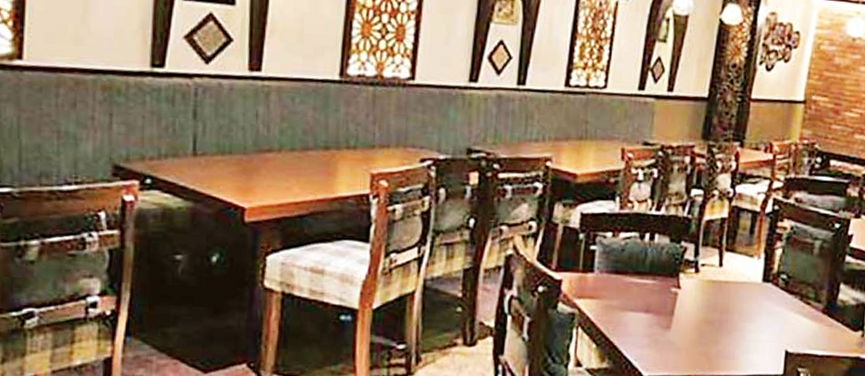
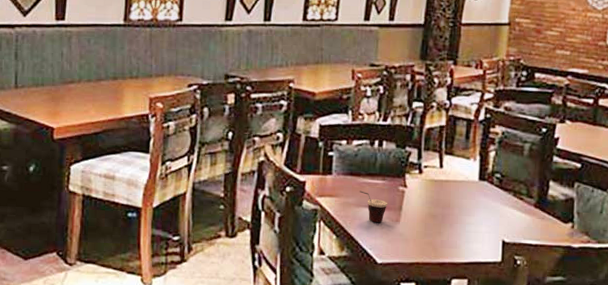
cup: none [625,292,657,330] -> present [359,191,387,223]

